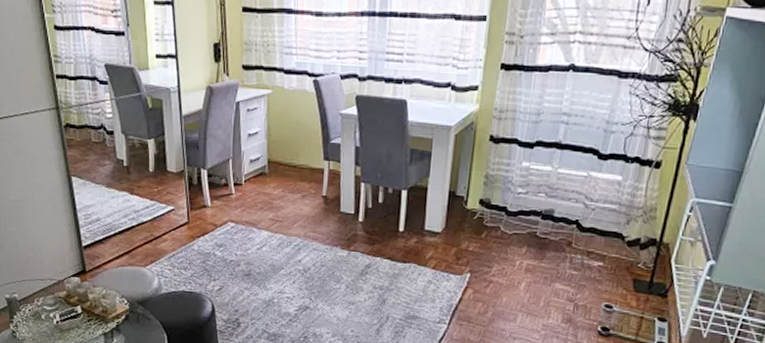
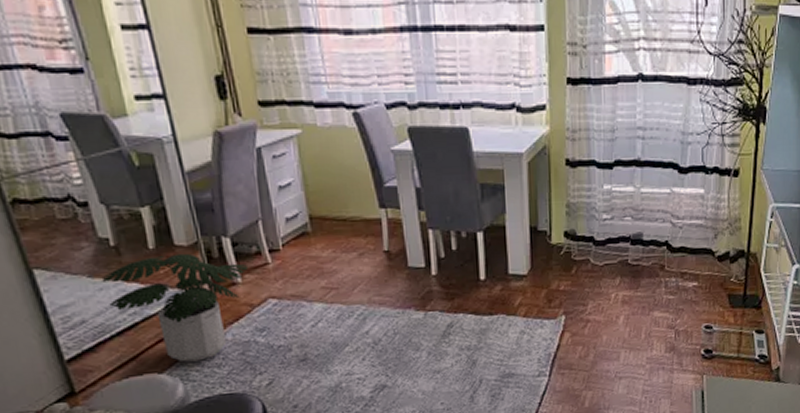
potted plant: none [114,177,216,263] -> present [101,253,247,363]

